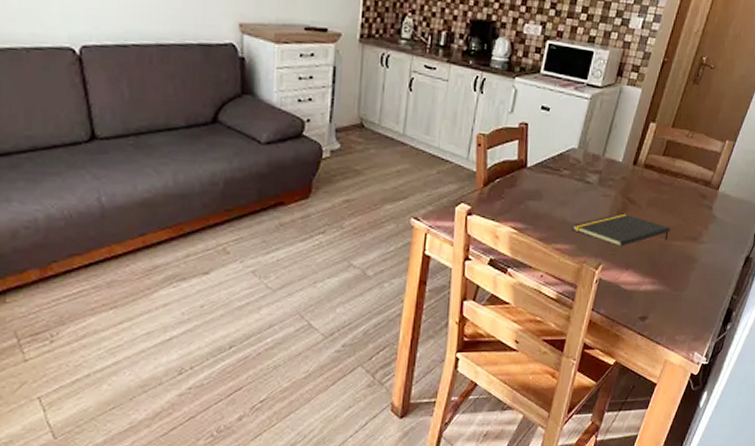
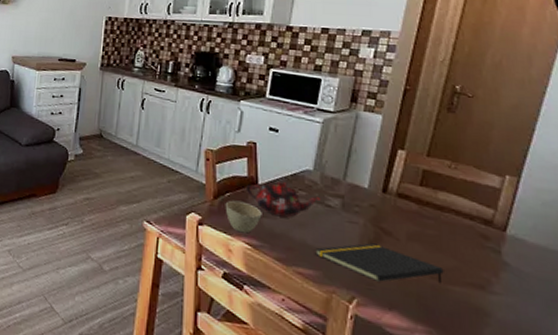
cup: none [494,186,529,218] -> present [225,200,262,234]
teapot: none [515,161,581,198] -> present [245,181,320,218]

